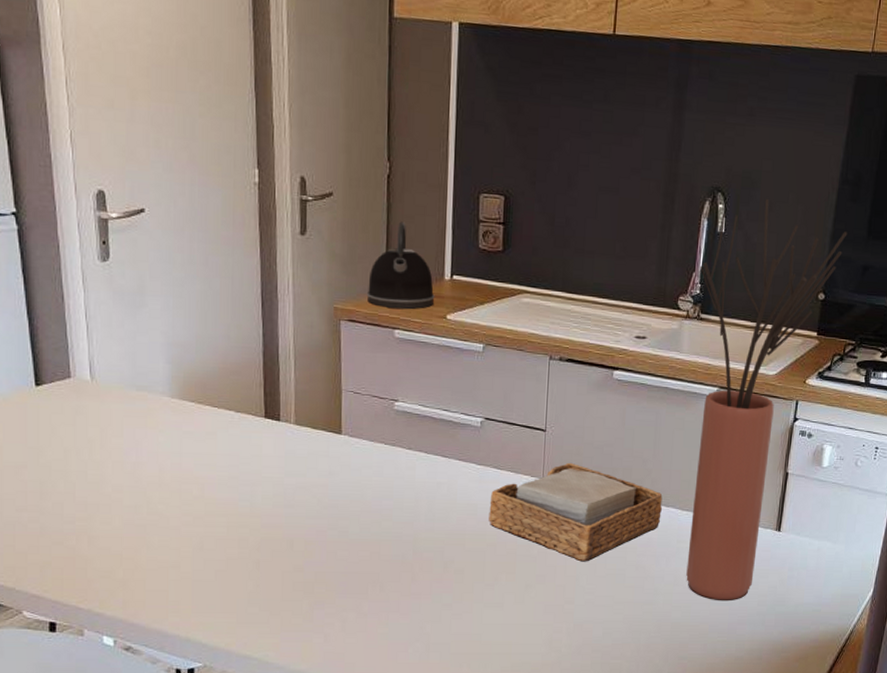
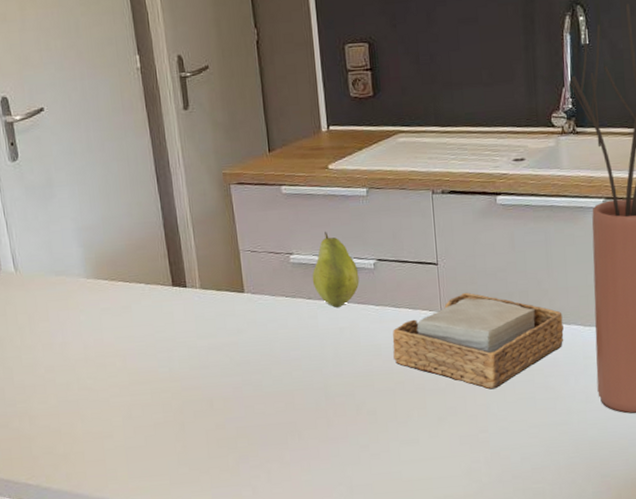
kettle: present [366,221,435,310] -> none [251,82,315,167]
fruit: none [415,382,464,461] -> present [312,231,360,307]

